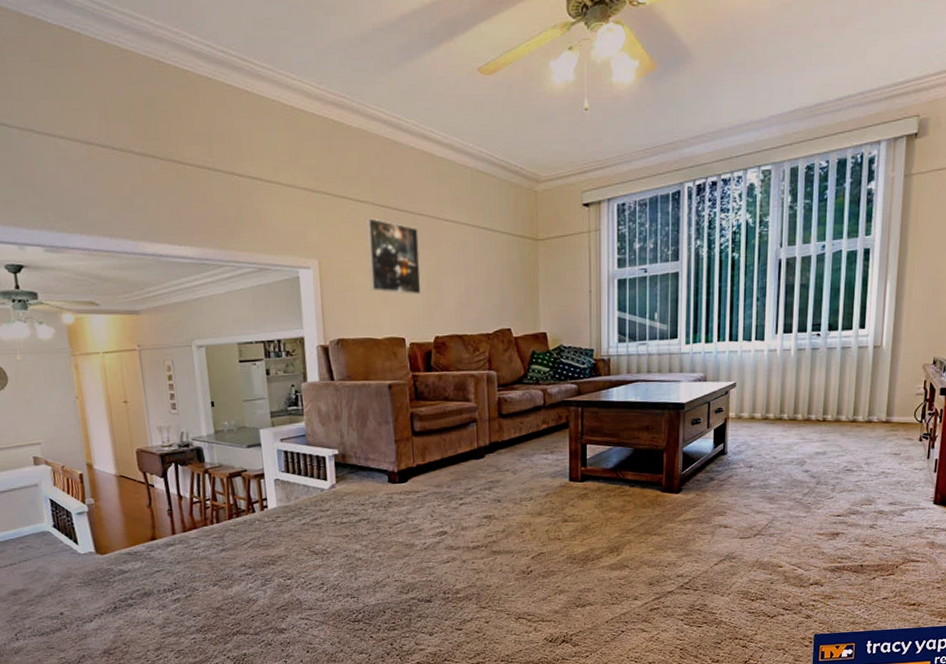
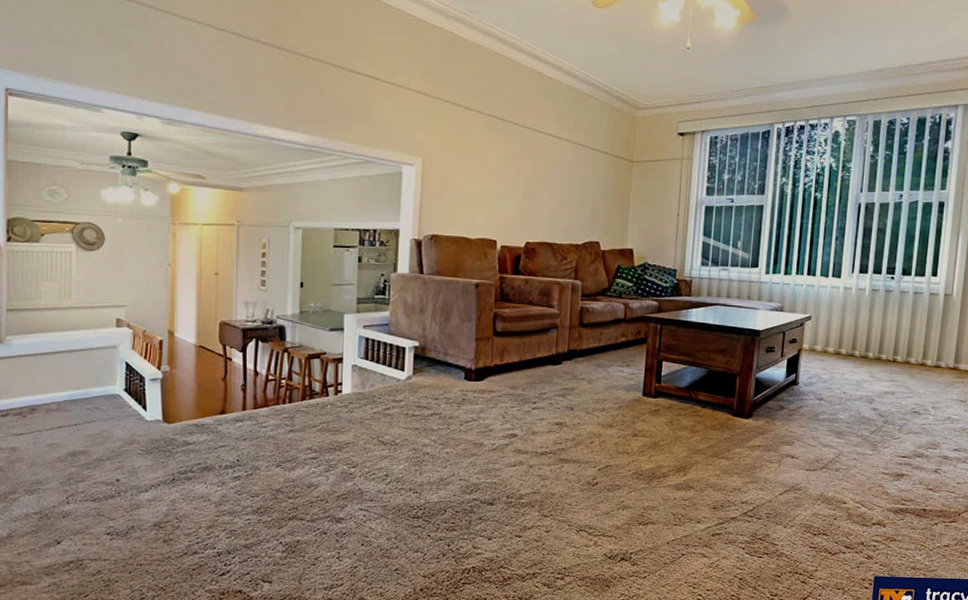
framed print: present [366,218,422,295] -> none [469,125,520,200]

